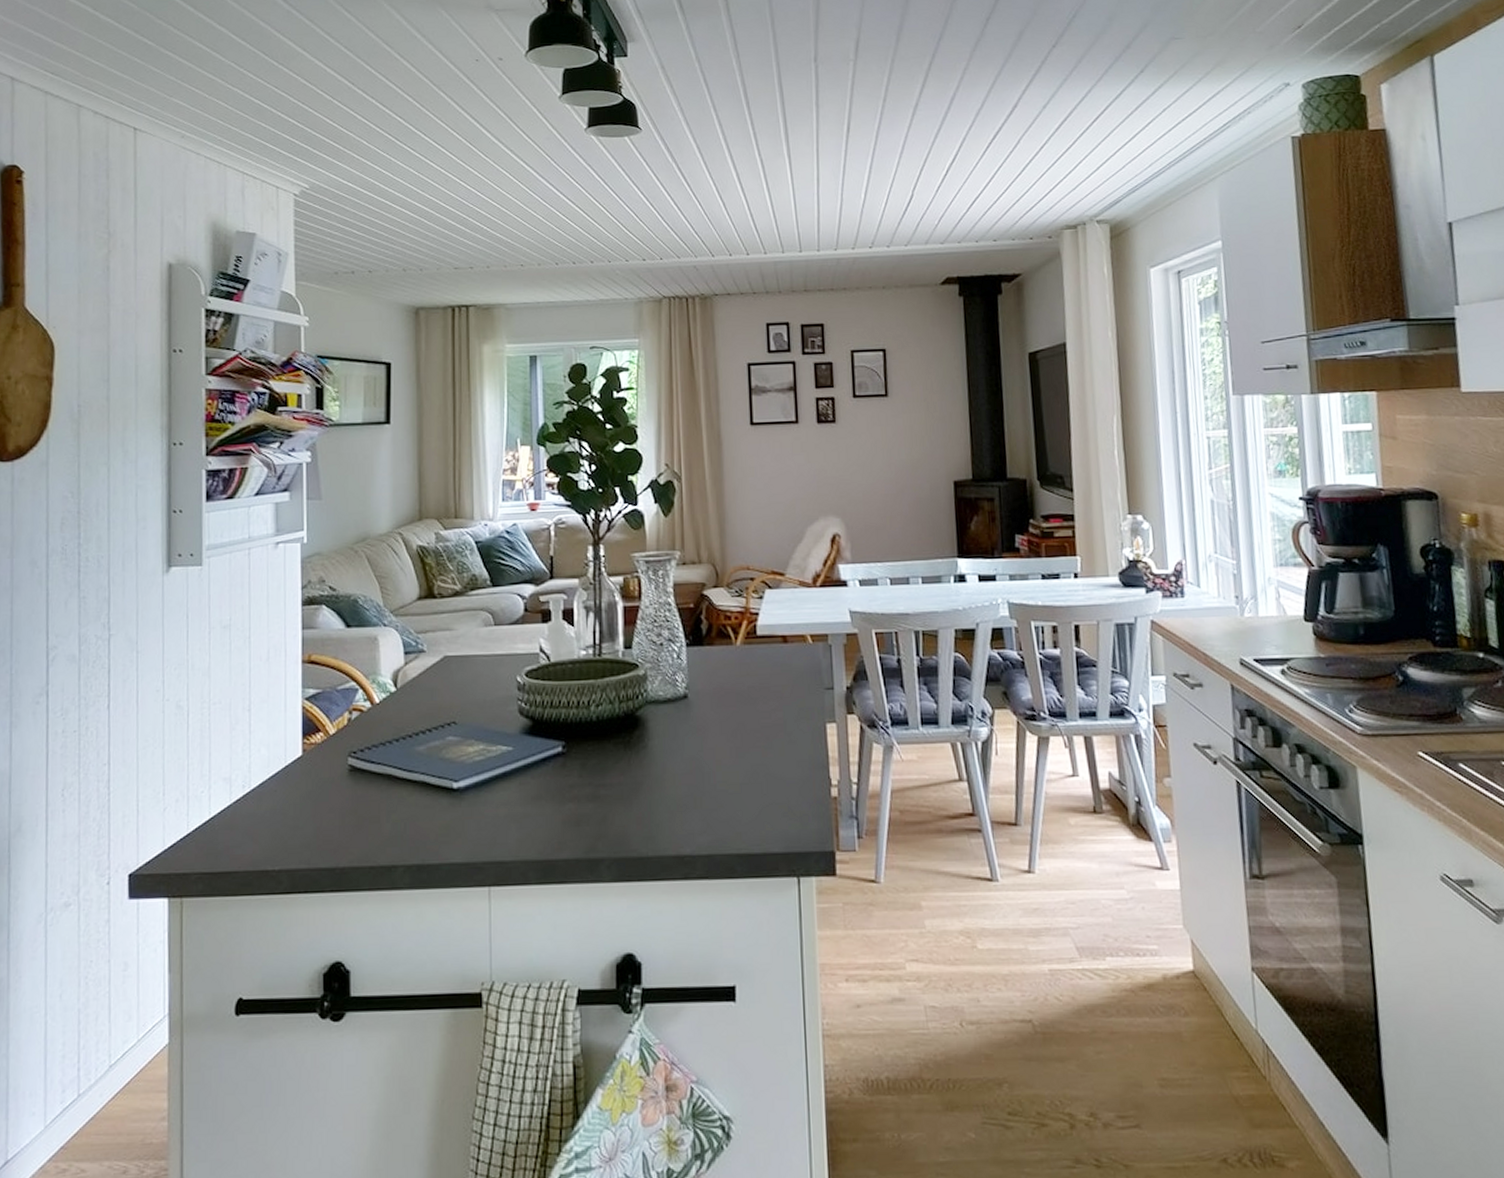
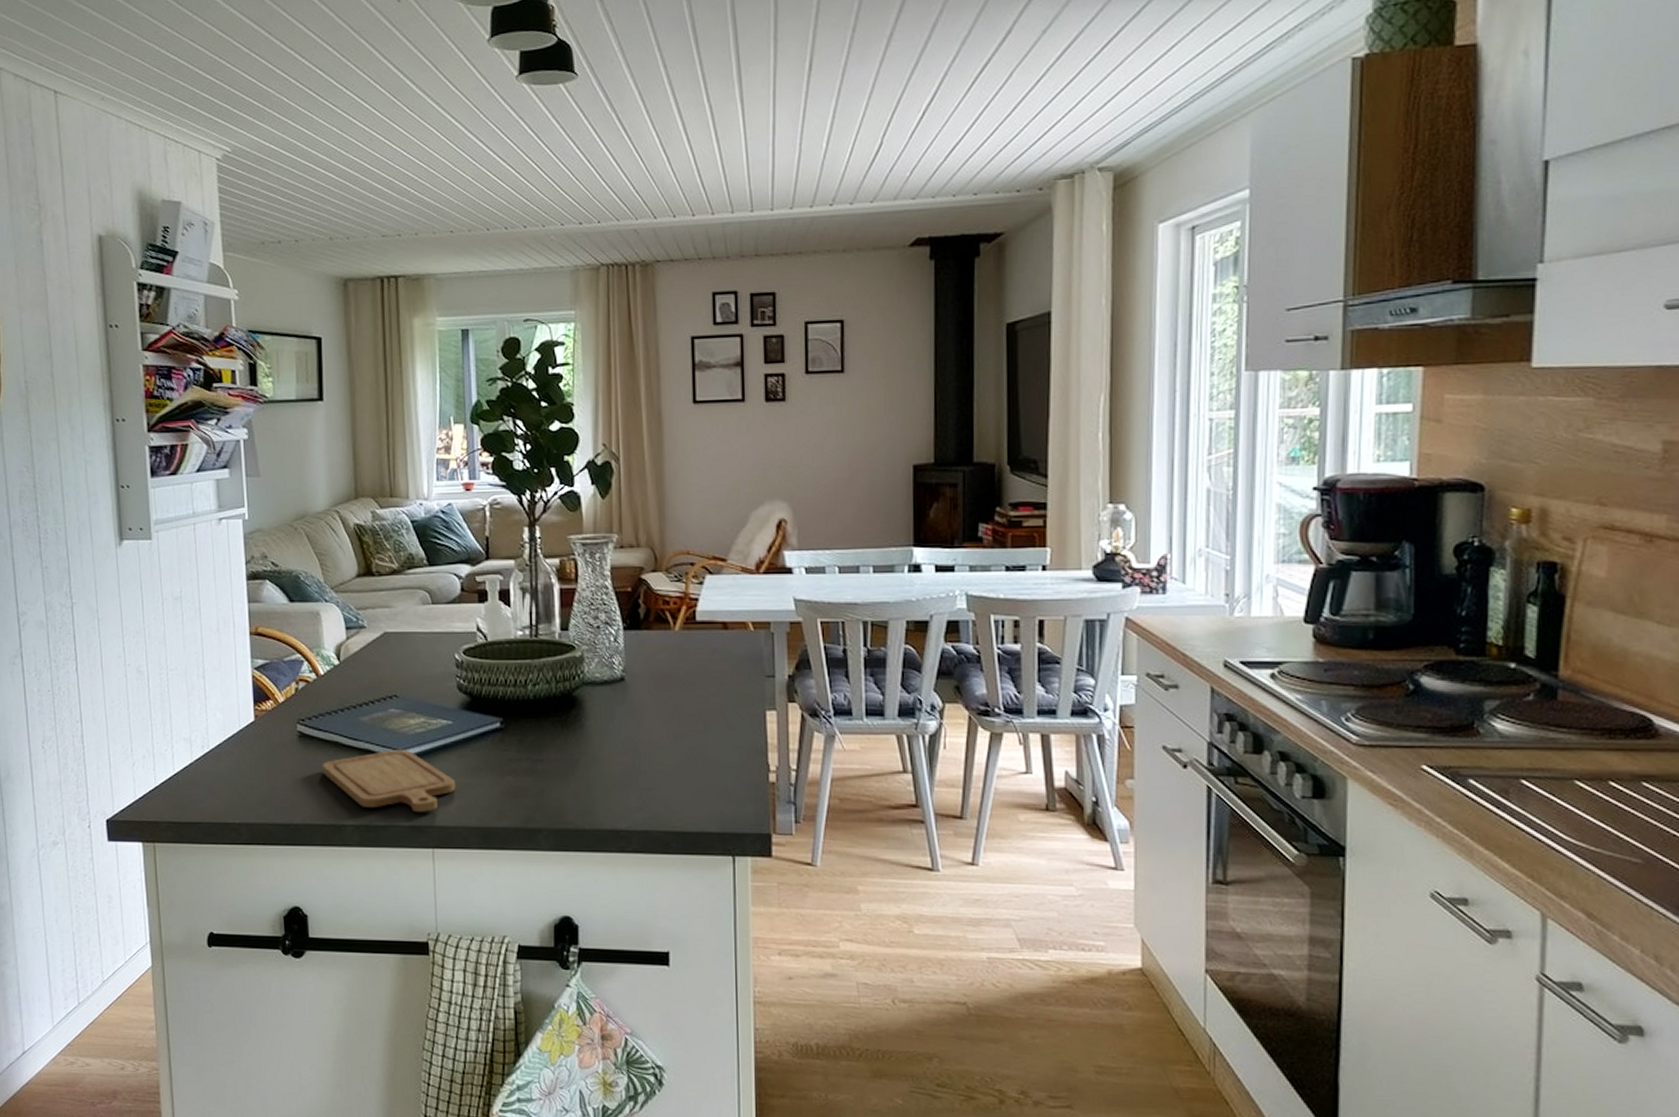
chopping board: none [373,779,515,848] -> present [322,749,456,813]

